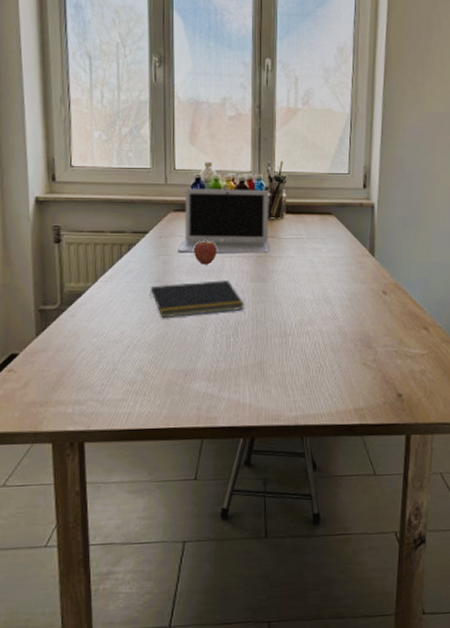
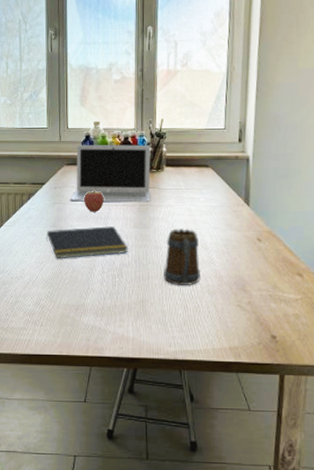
mug: none [284,280,324,344] -> present [164,227,201,285]

